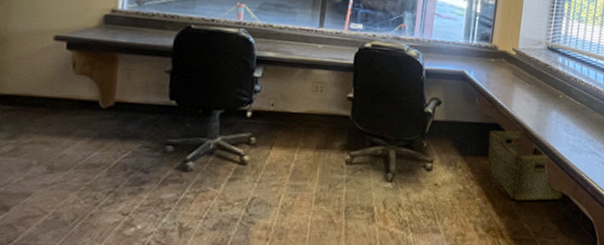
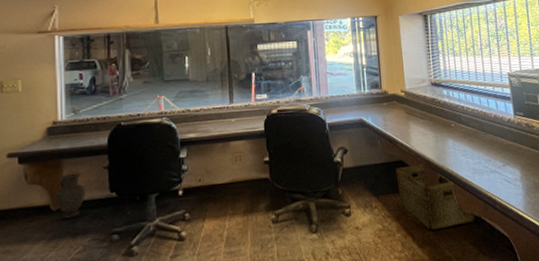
vase: none [105,70,143,119] -> present [55,172,86,218]

